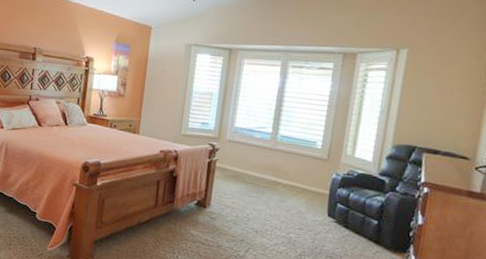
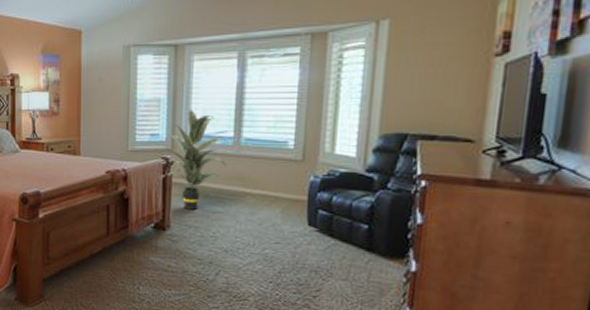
indoor plant: none [211,105,267,192] -> present [163,110,229,210]

